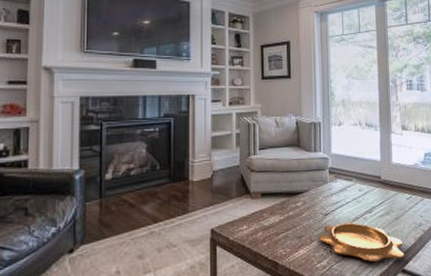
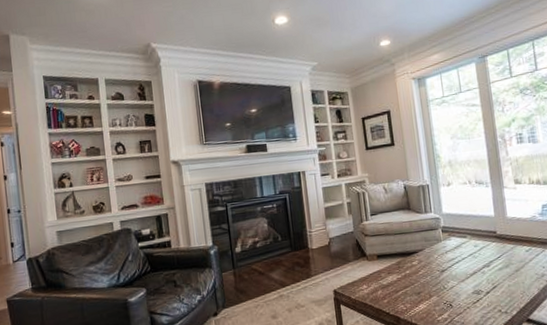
decorative bowl: present [318,222,405,262] -> none [437,276,529,313]

